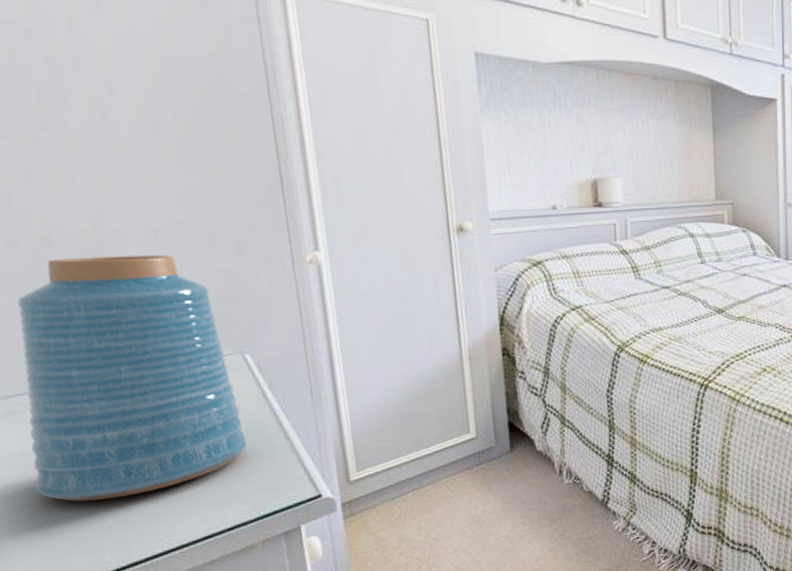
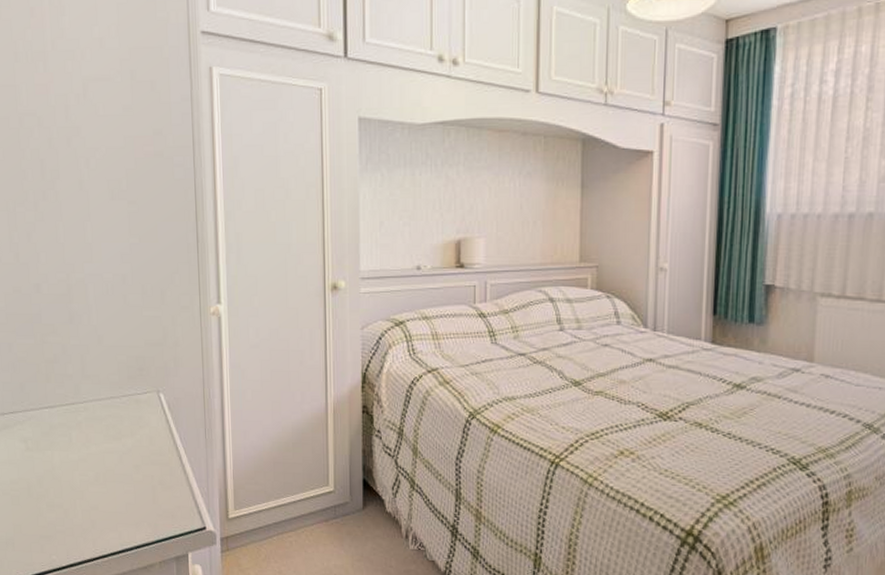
vase: present [16,255,248,502] -> none [14,302,156,507]

